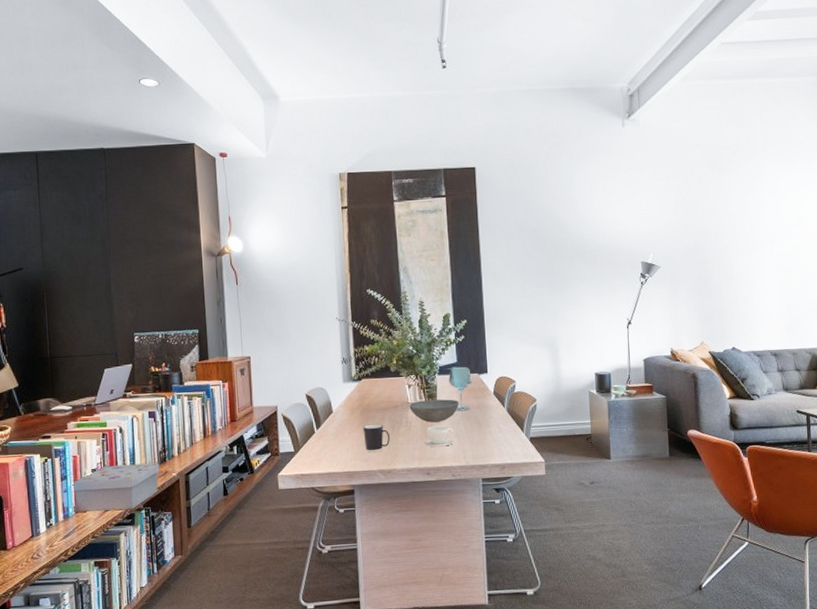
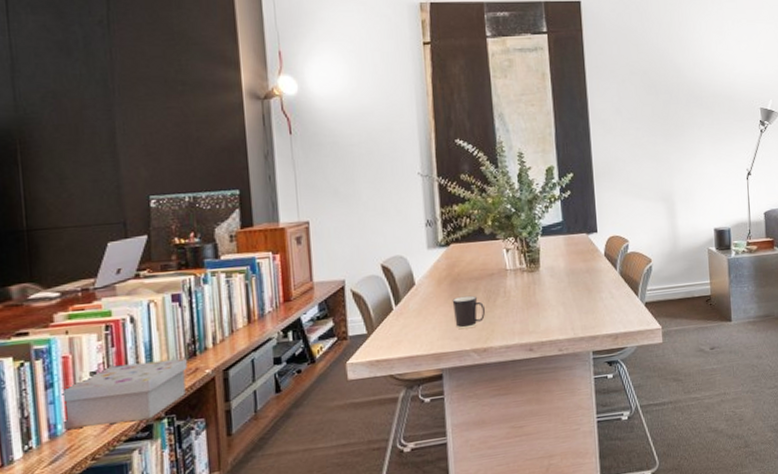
bowl: present [409,399,460,423] -> none [507,263,566,292]
teacup: present [424,425,455,447] -> none [526,294,561,319]
wine glass: present [448,366,473,412] -> none [552,225,581,277]

